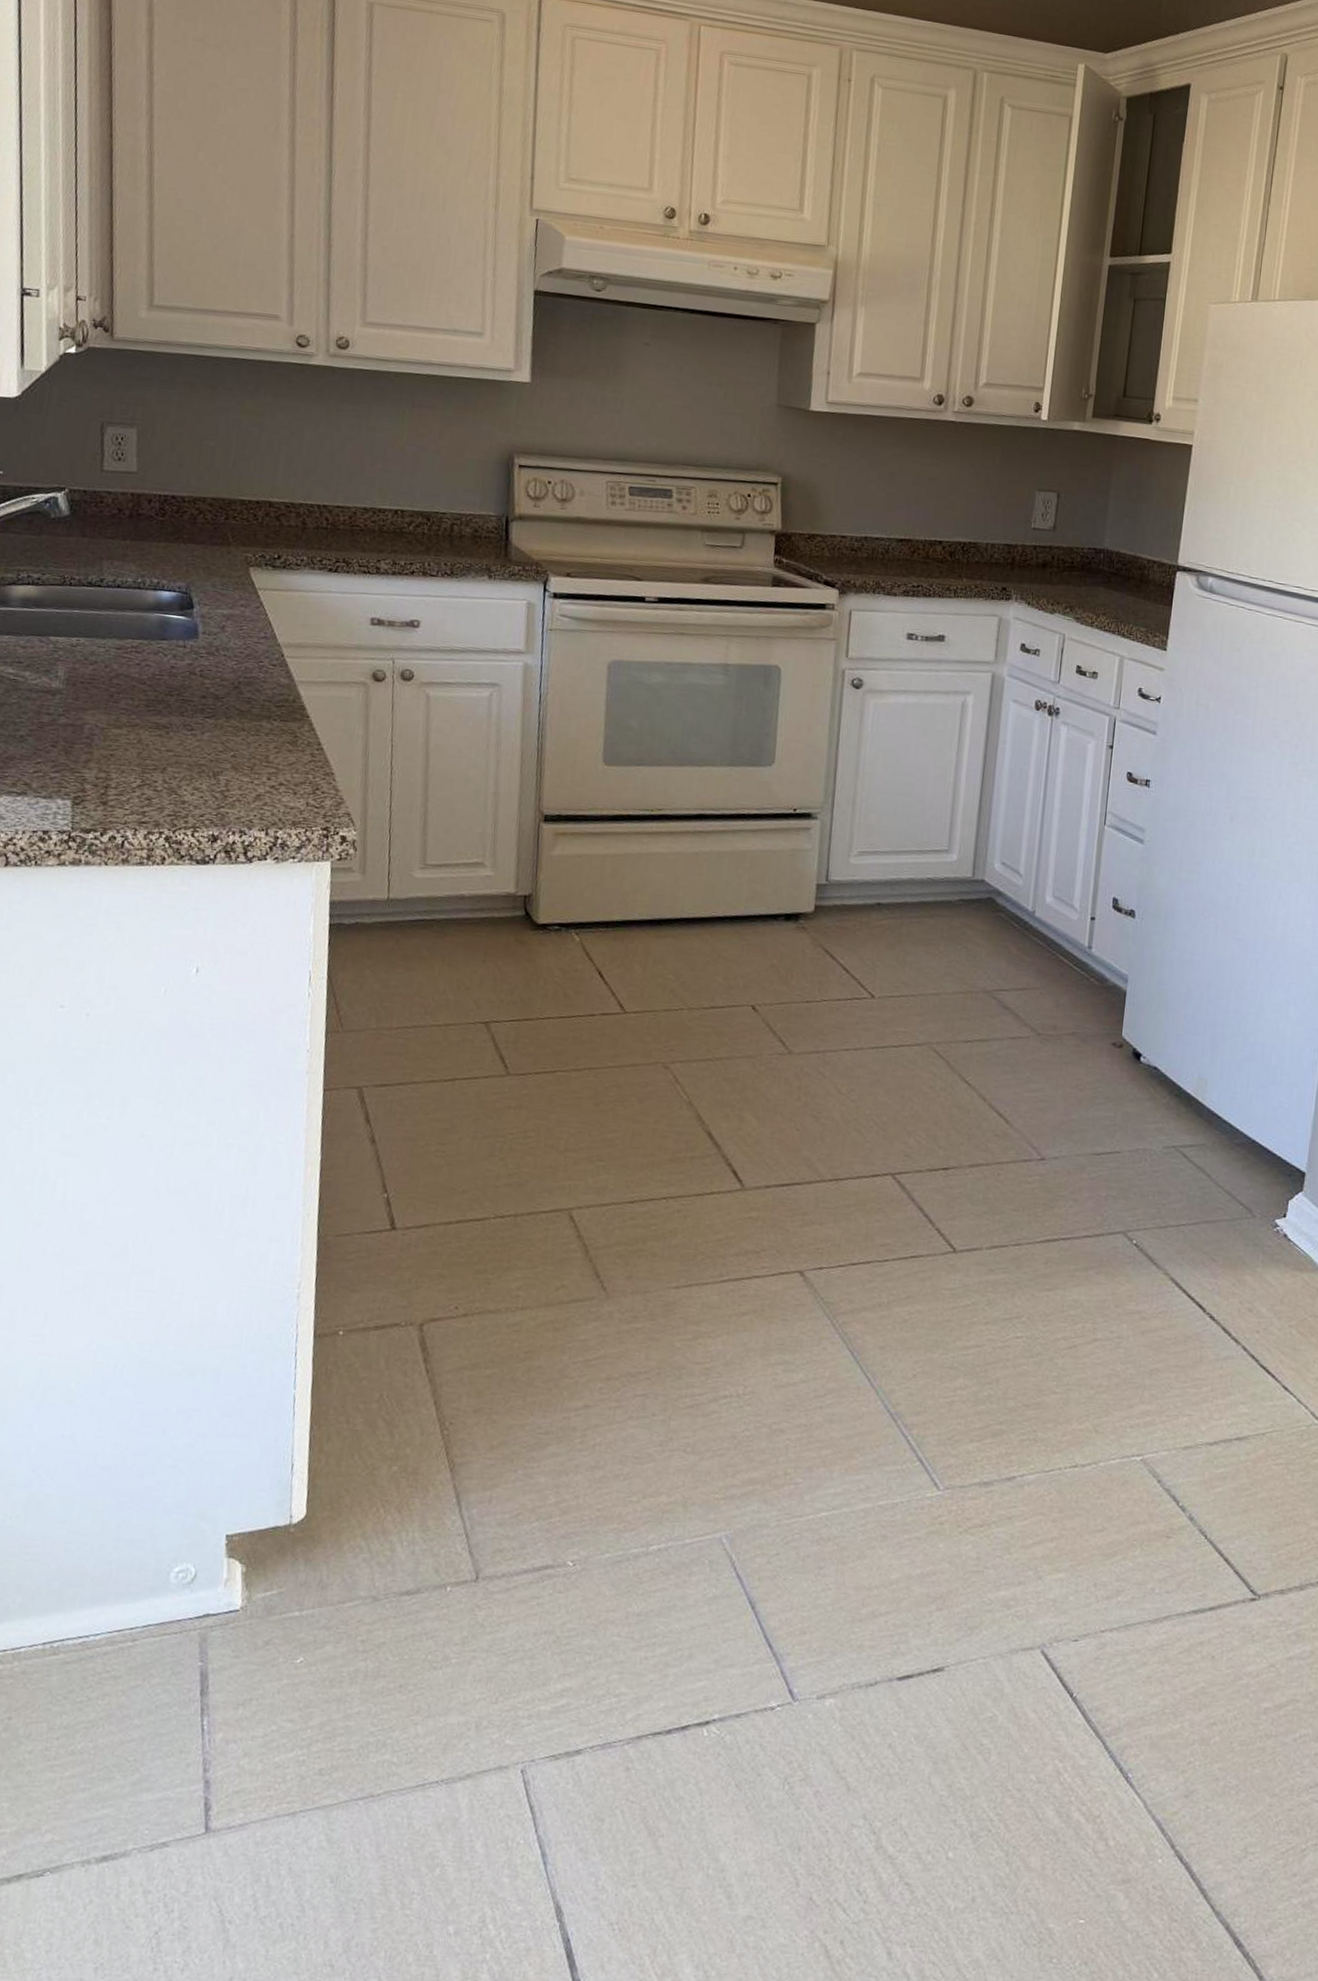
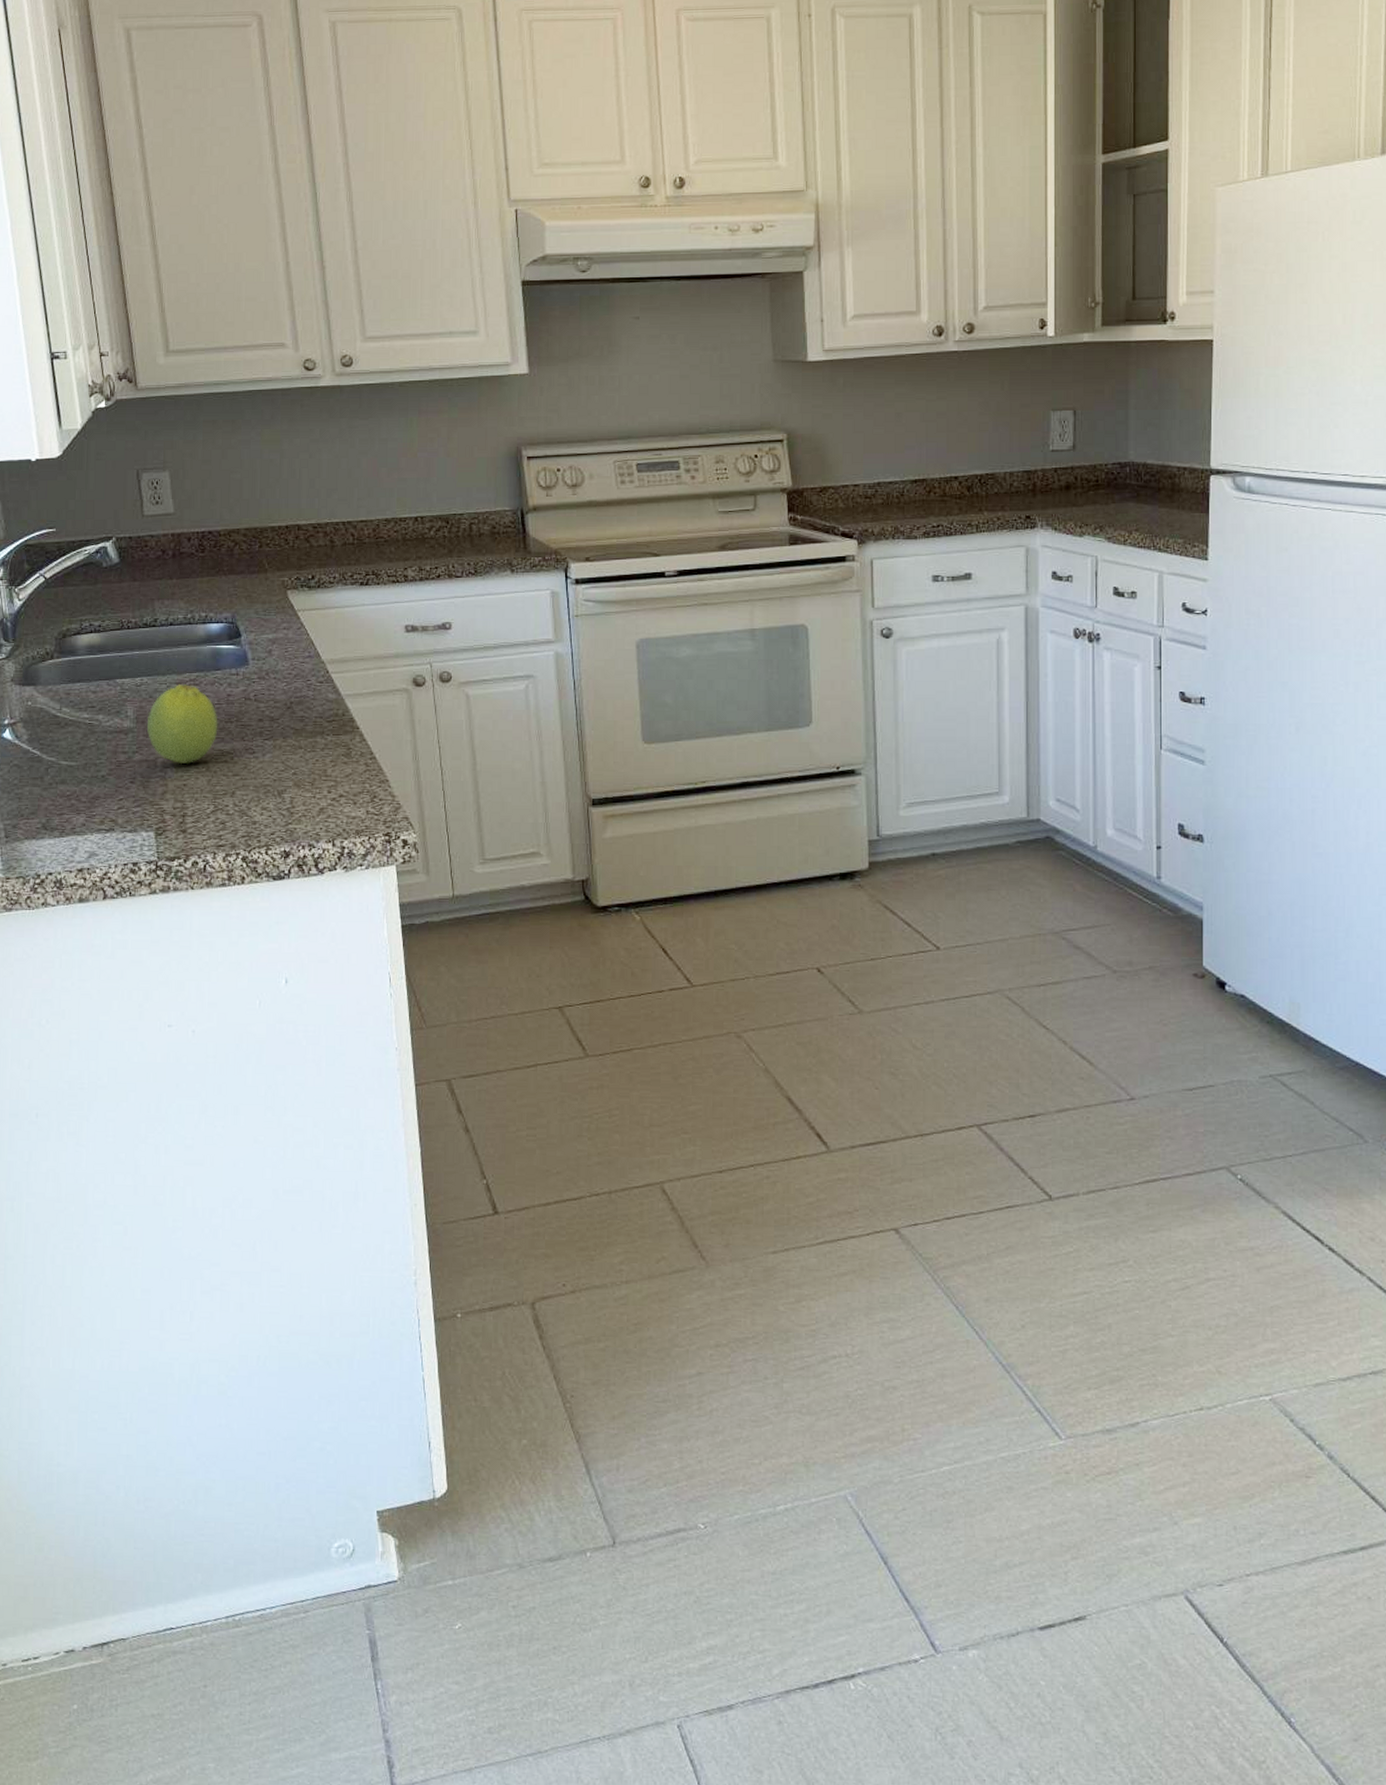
fruit: none [77,650,158,734] -> present [146,684,218,765]

